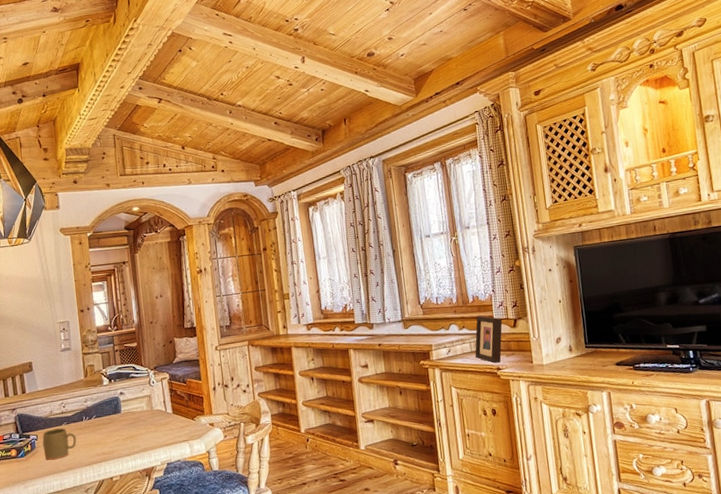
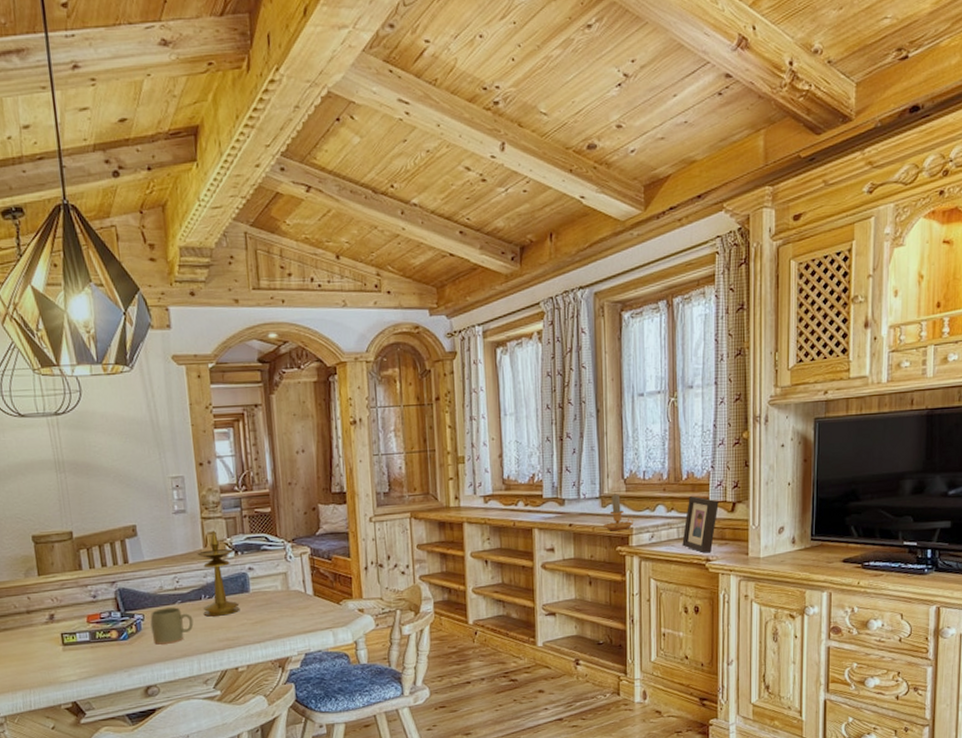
candlestick: none [79,363,114,435] -> present [197,530,240,617]
candle: none [407,317,432,348] -> present [603,493,633,531]

